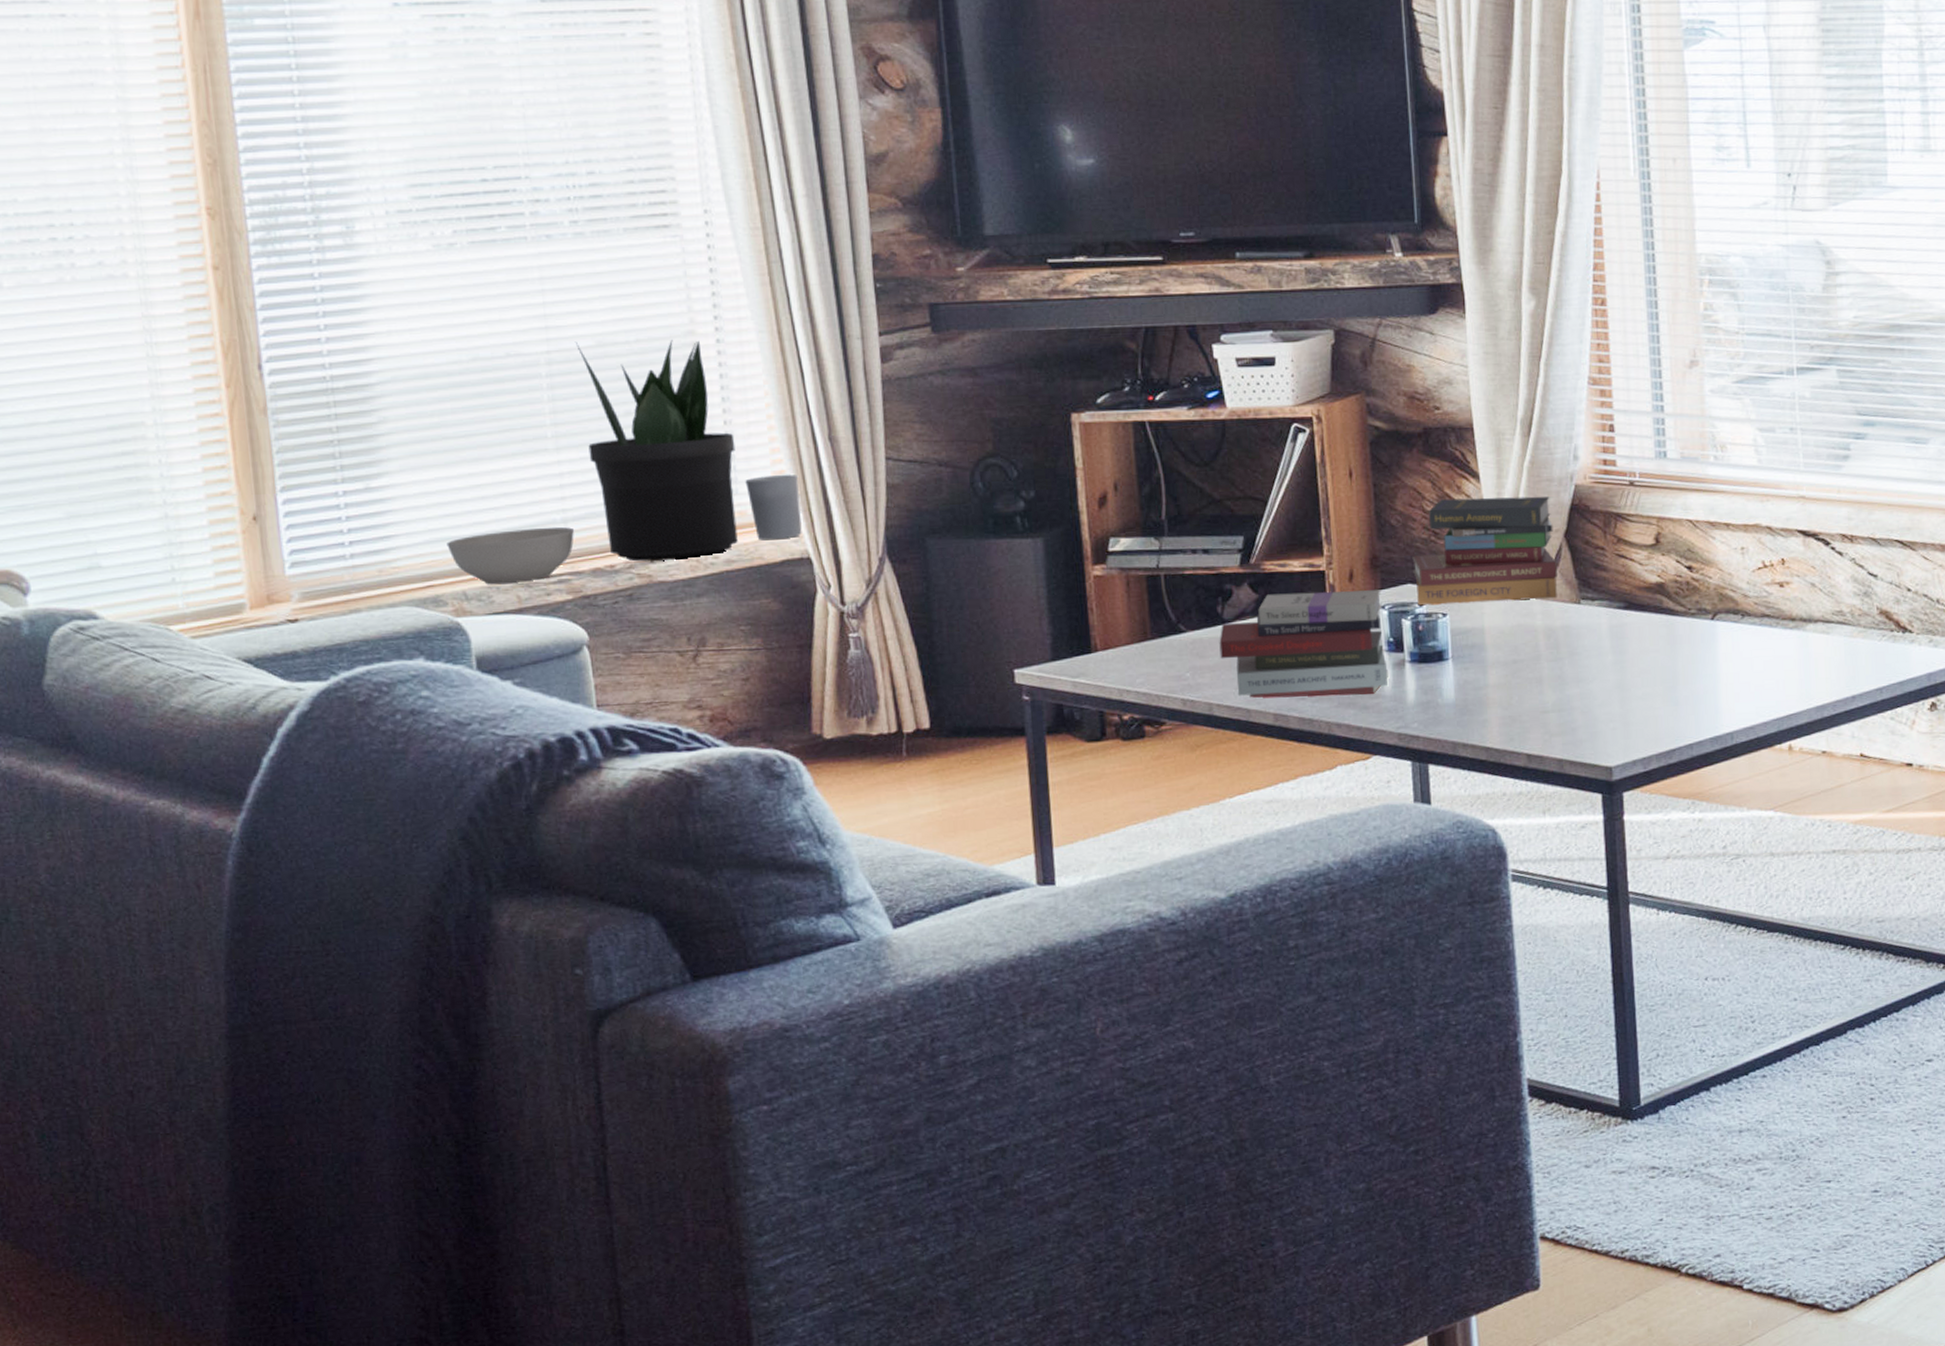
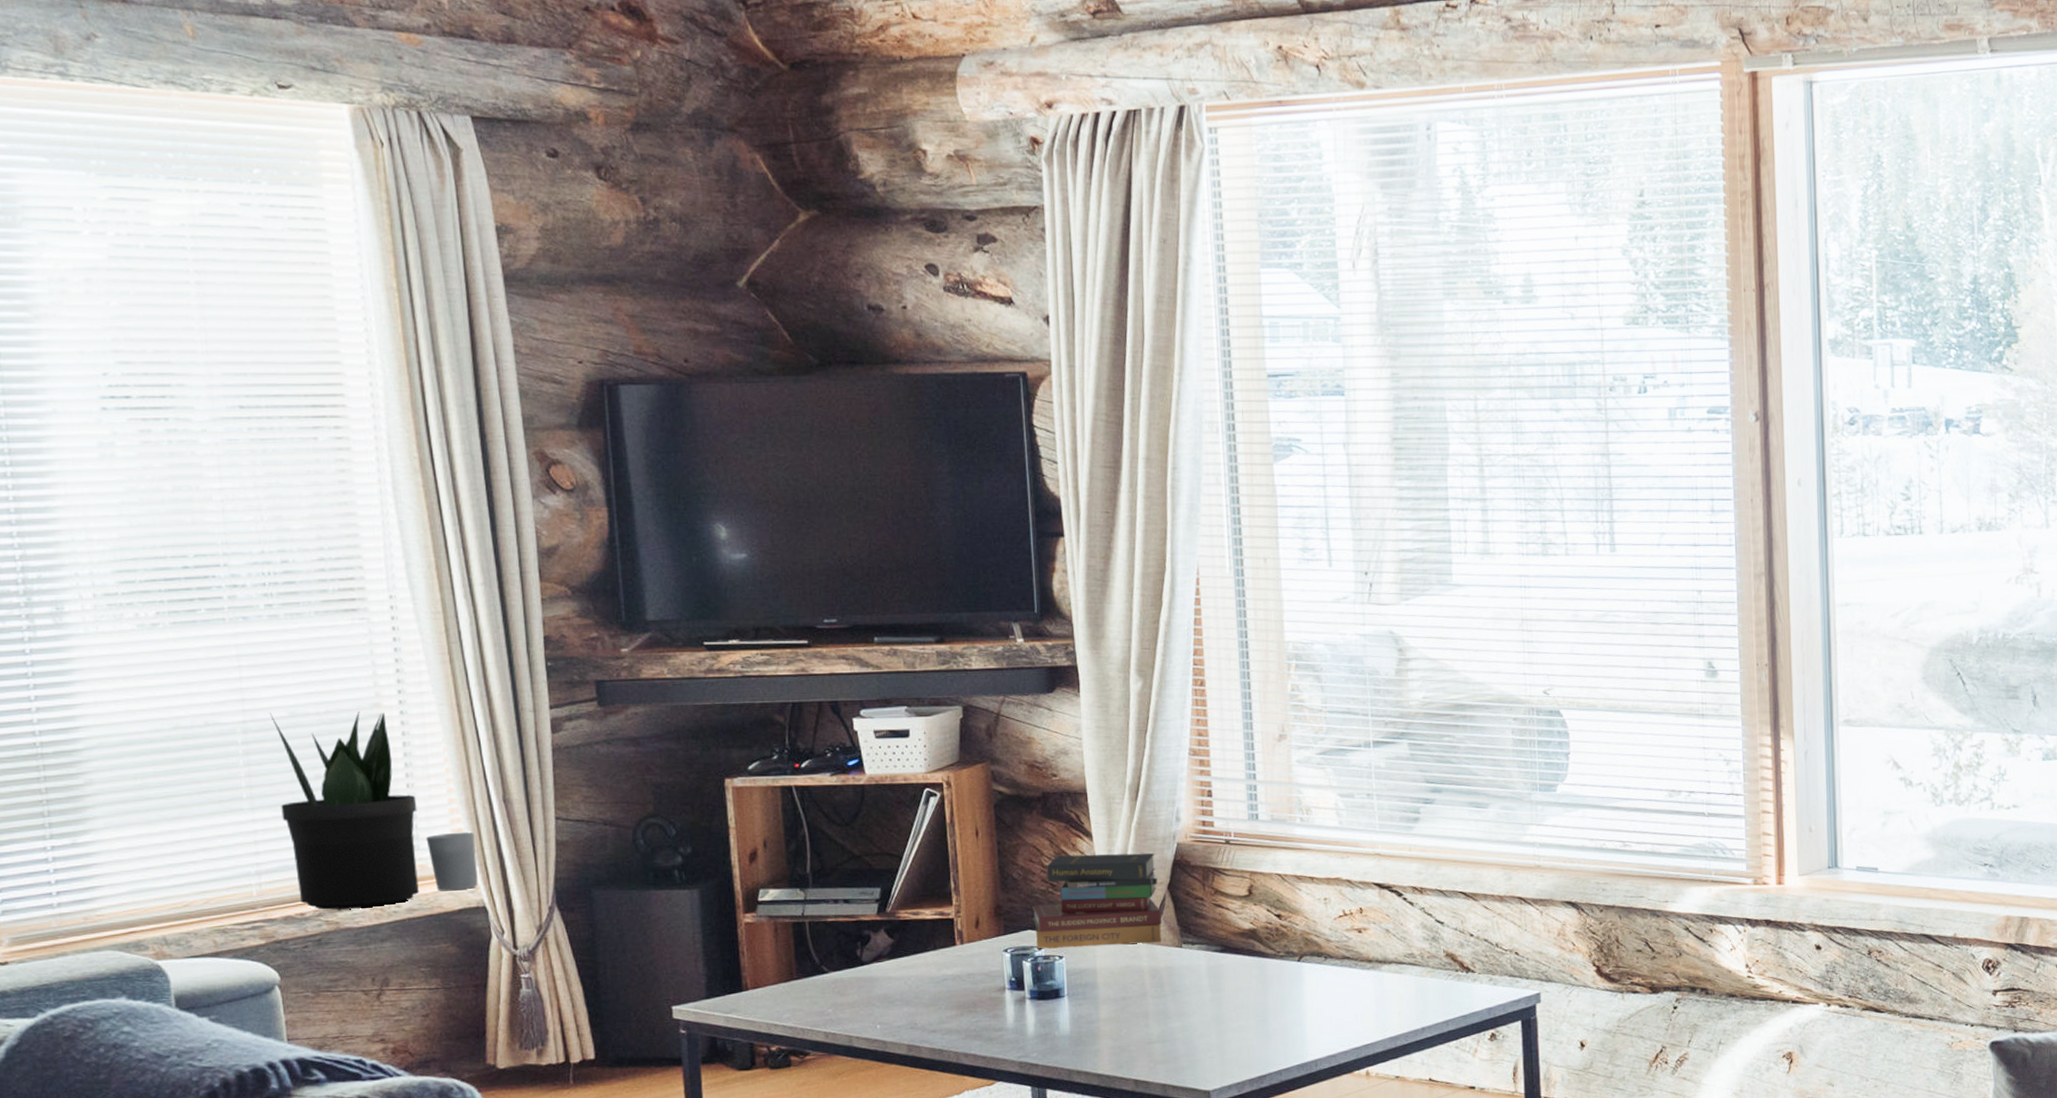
bowl: present [446,526,575,585] -> none [148,878,268,931]
books: present [1219,590,1388,698] -> none [858,935,1011,1031]

